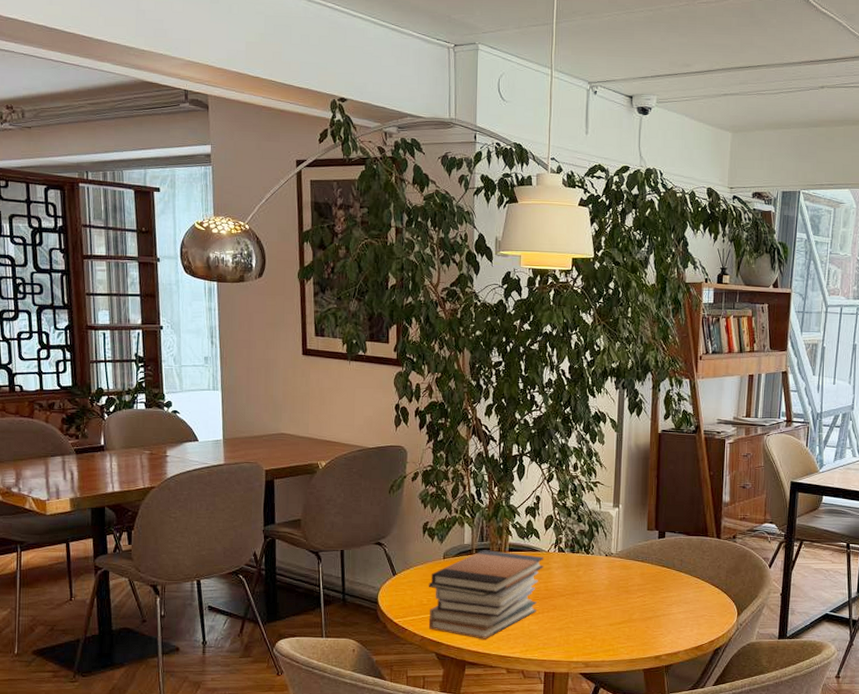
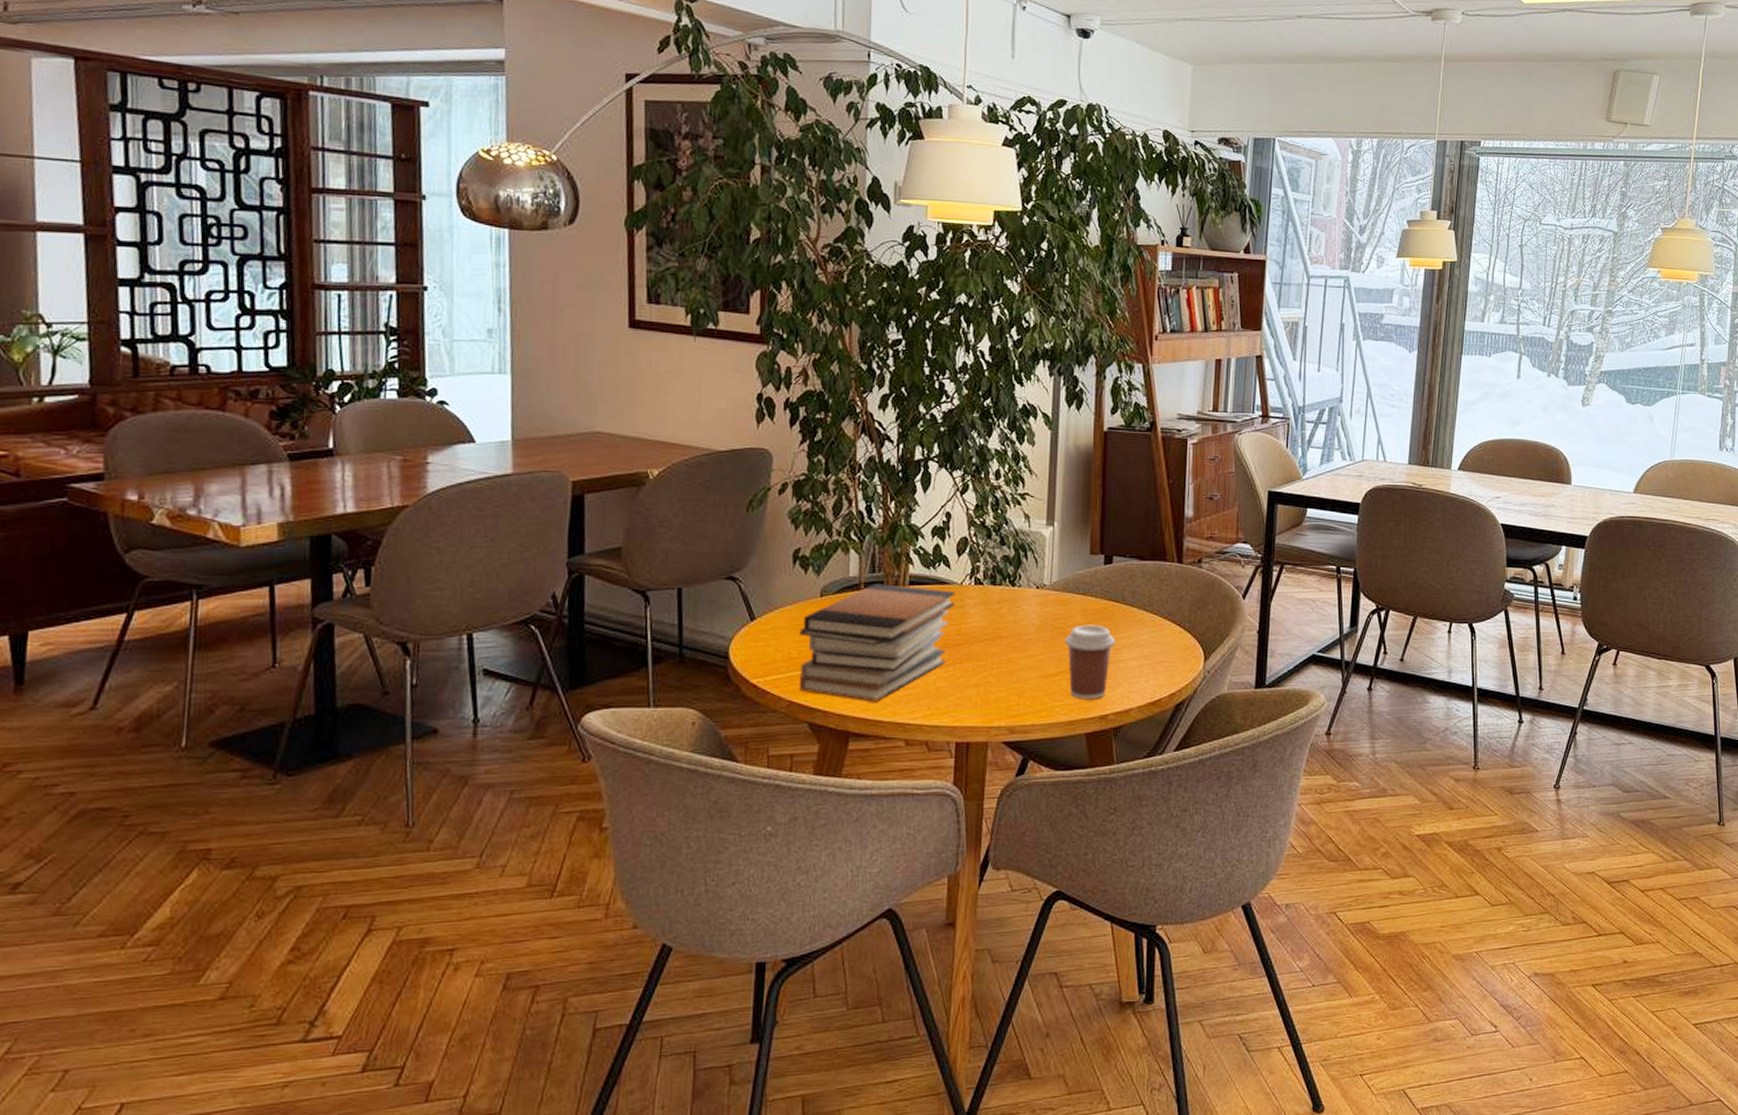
coffee cup: none [627,585,667,643] -> present [1064,624,1115,699]

